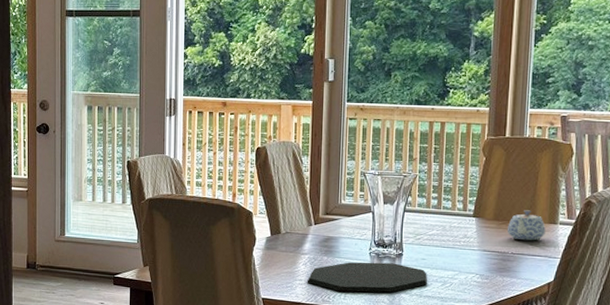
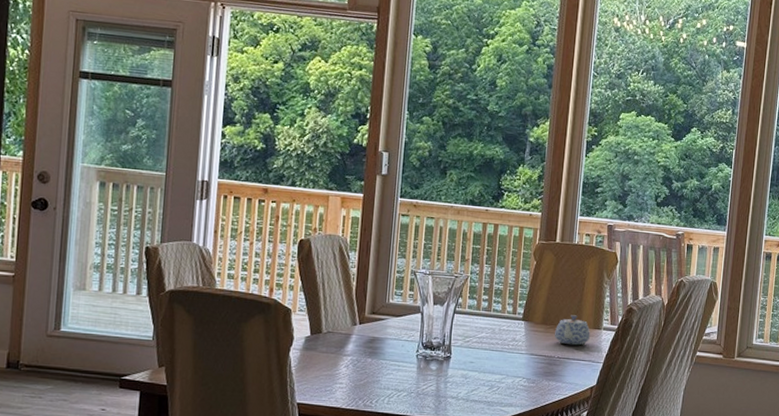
placemat: present [307,262,427,293] -> none [348,364,475,397]

